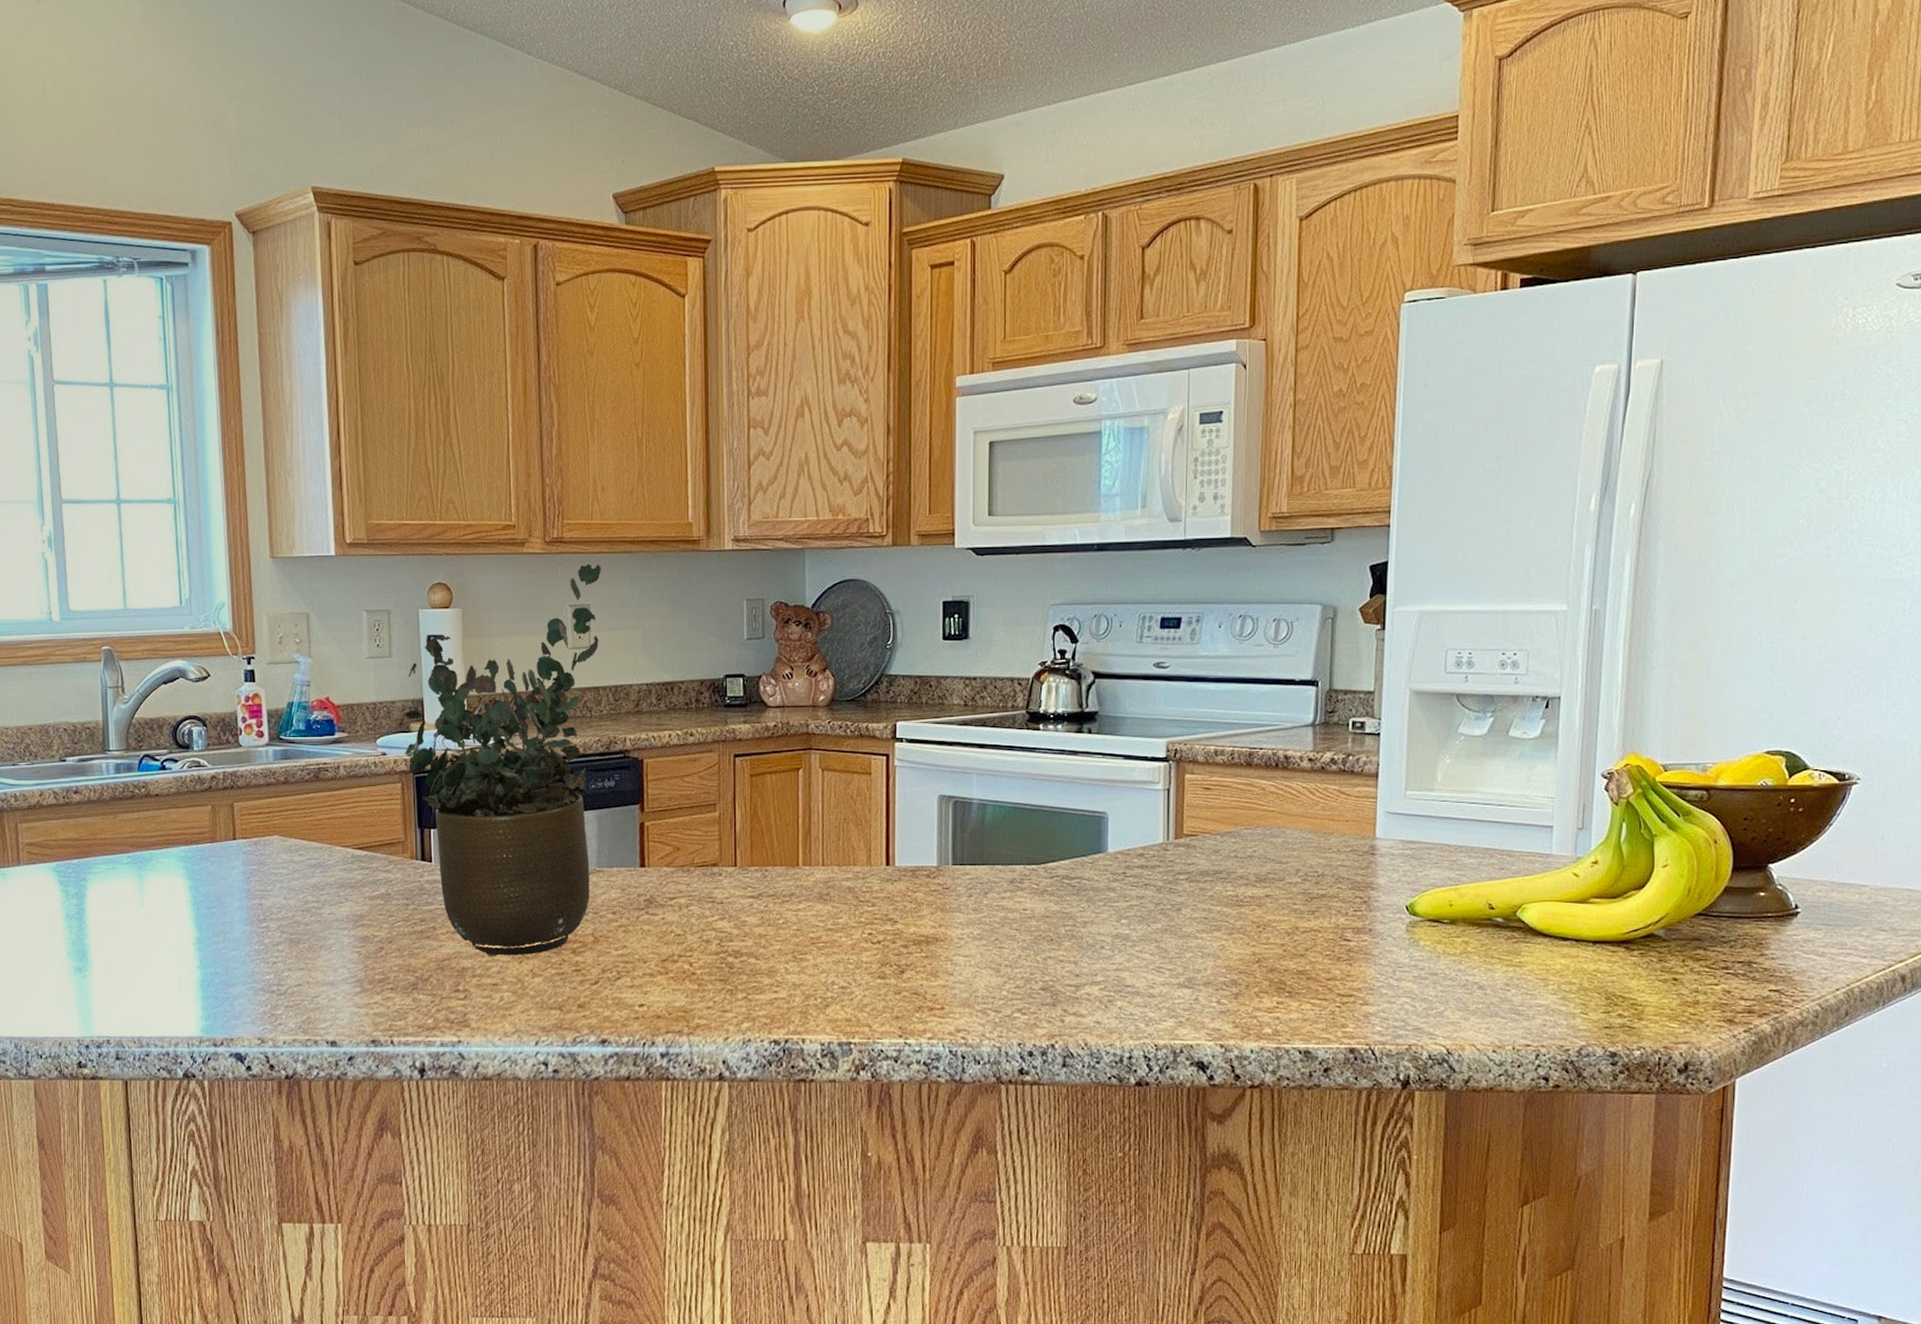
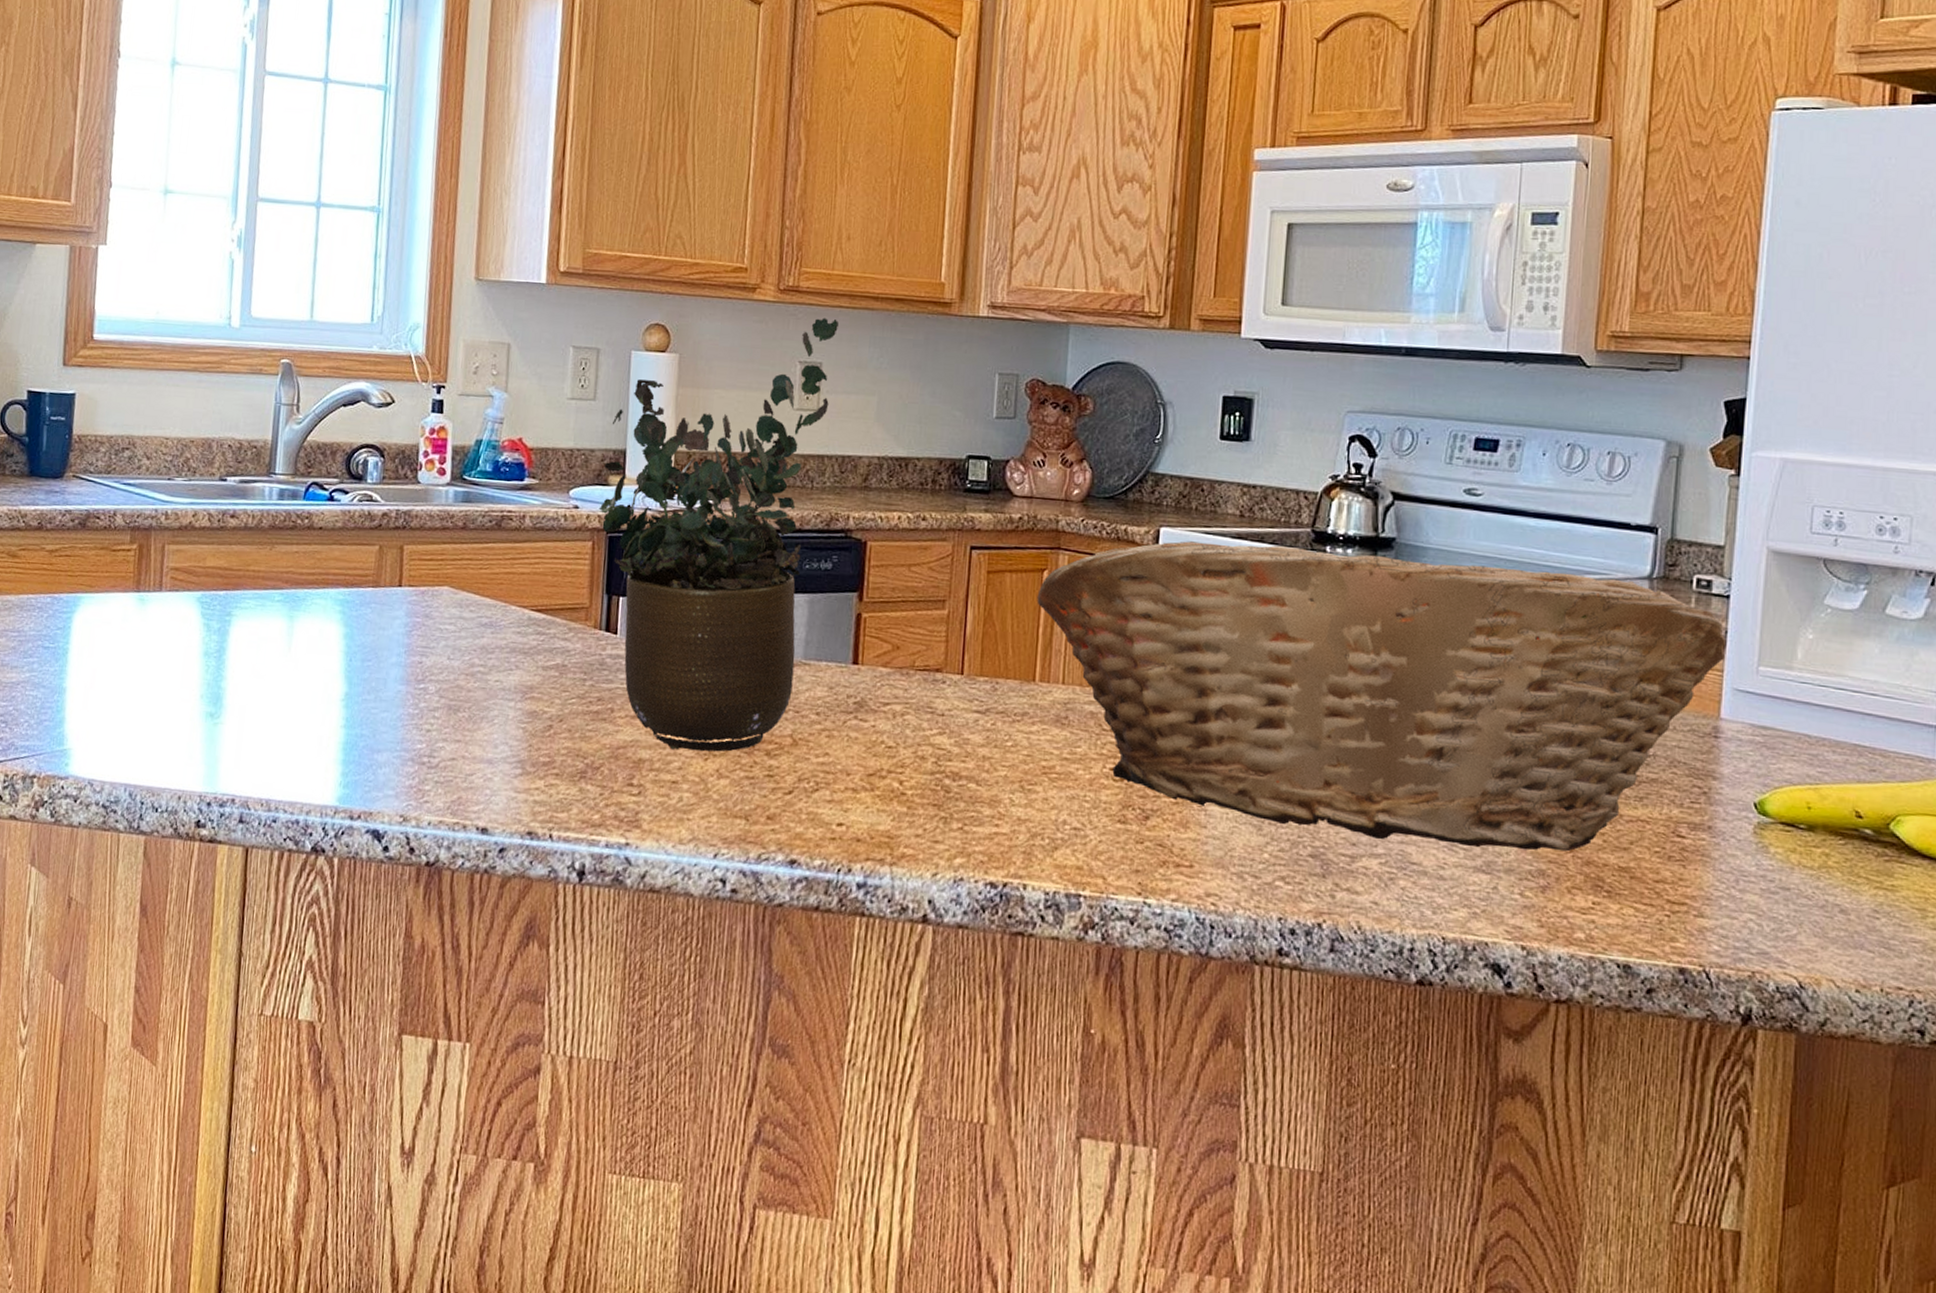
fruit basket: none [795,727,1378,968] -> present [1037,541,1725,852]

